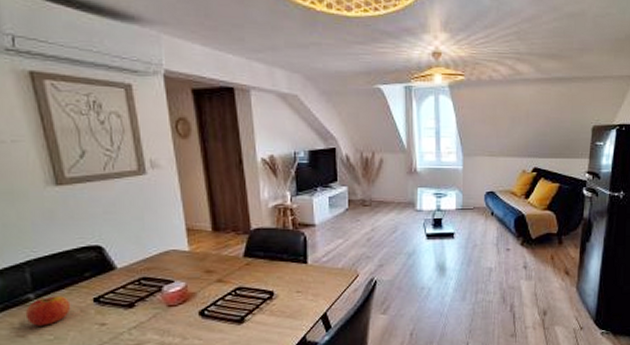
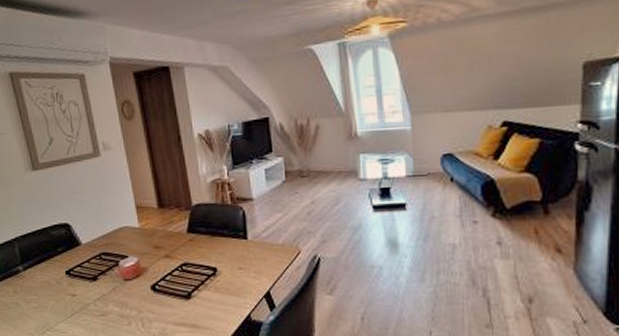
fruit: present [25,296,71,326] -> none [17,268,50,295]

